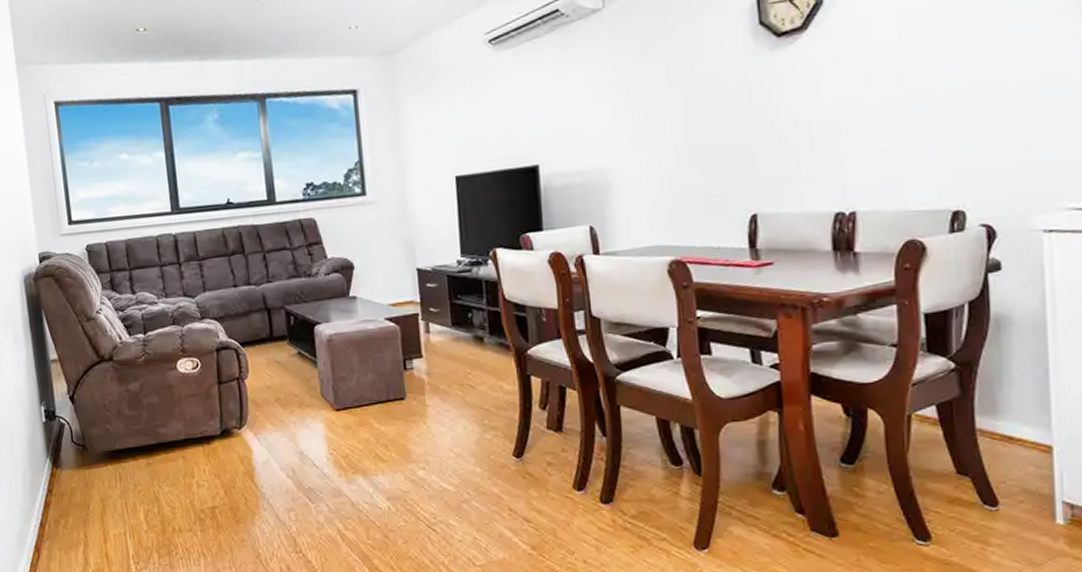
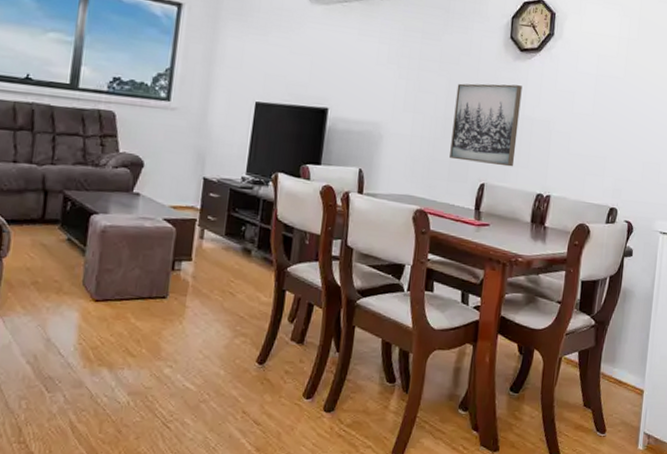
wall art: none [696,80,795,192] -> present [450,83,522,167]

